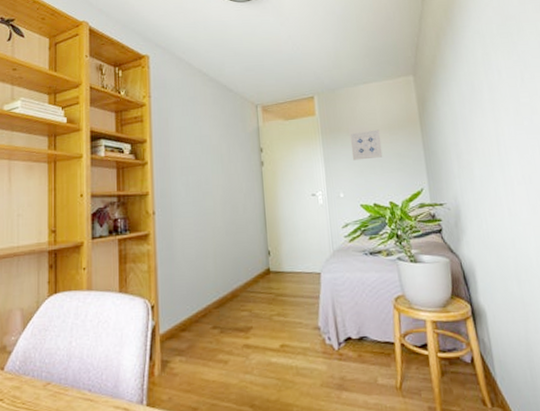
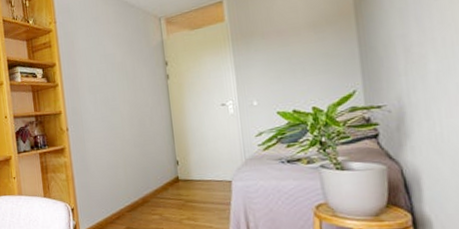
wall art: present [349,129,383,161] -> none [265,28,306,66]

